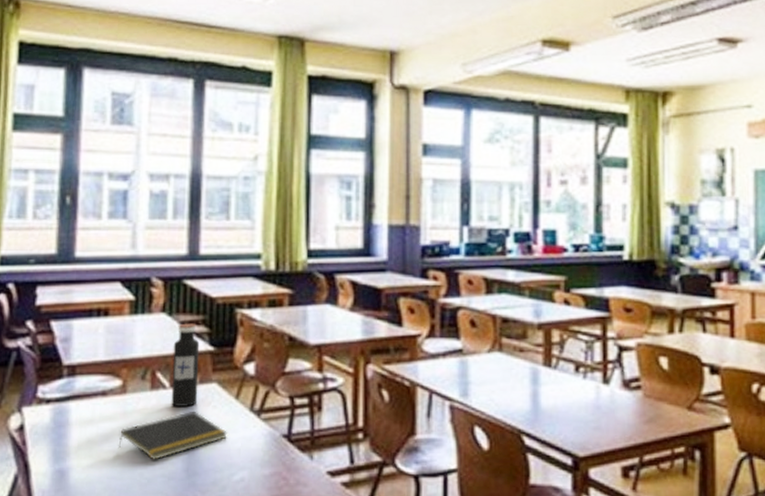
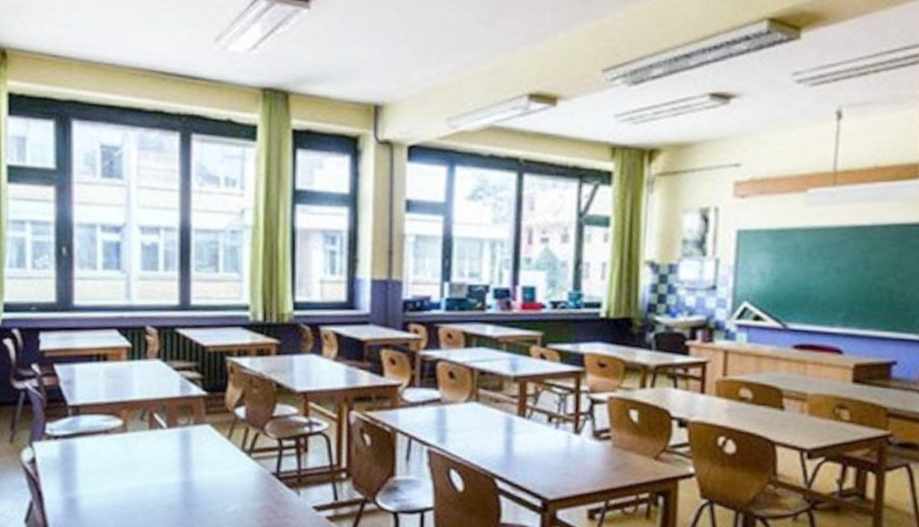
notepad: present [118,411,227,460] -> none [121,449,221,492]
water bottle: present [171,323,200,408] -> none [168,369,193,446]

